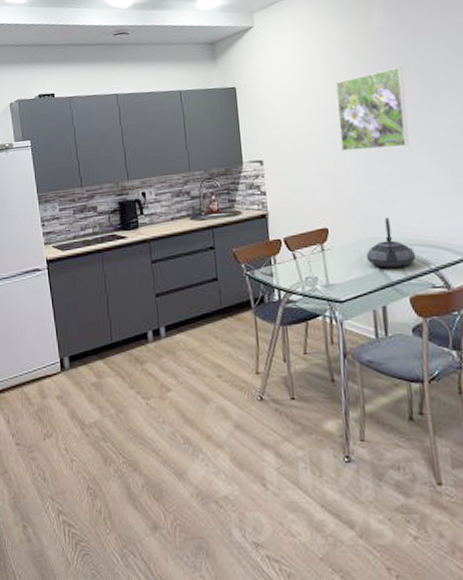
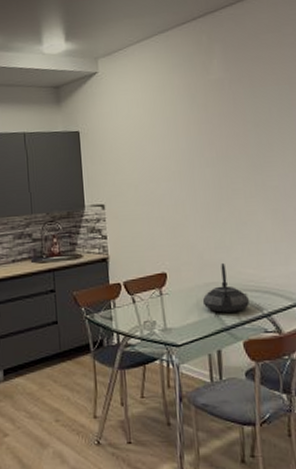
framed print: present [335,67,410,152] -> none [176,118,245,198]

